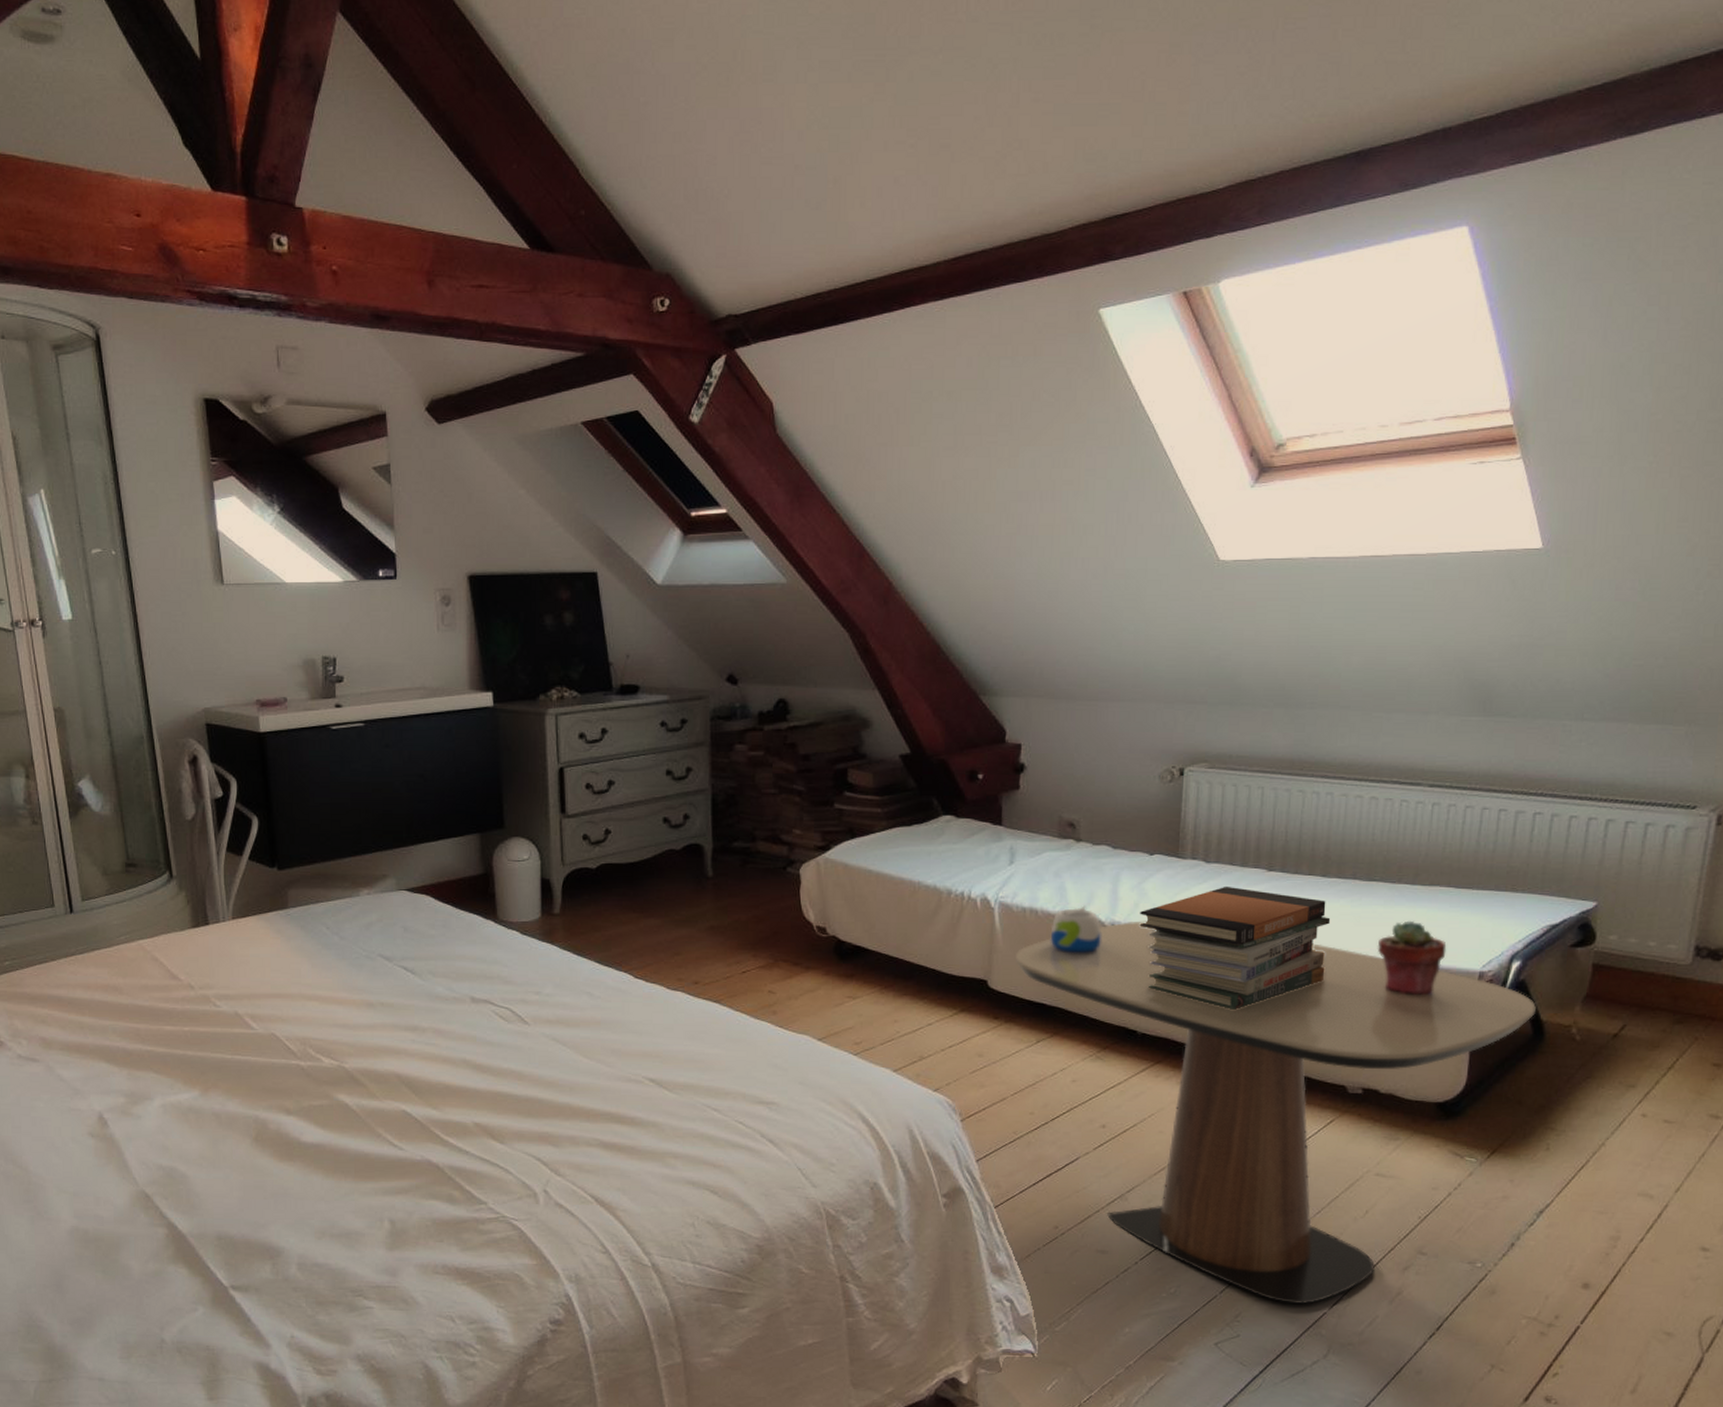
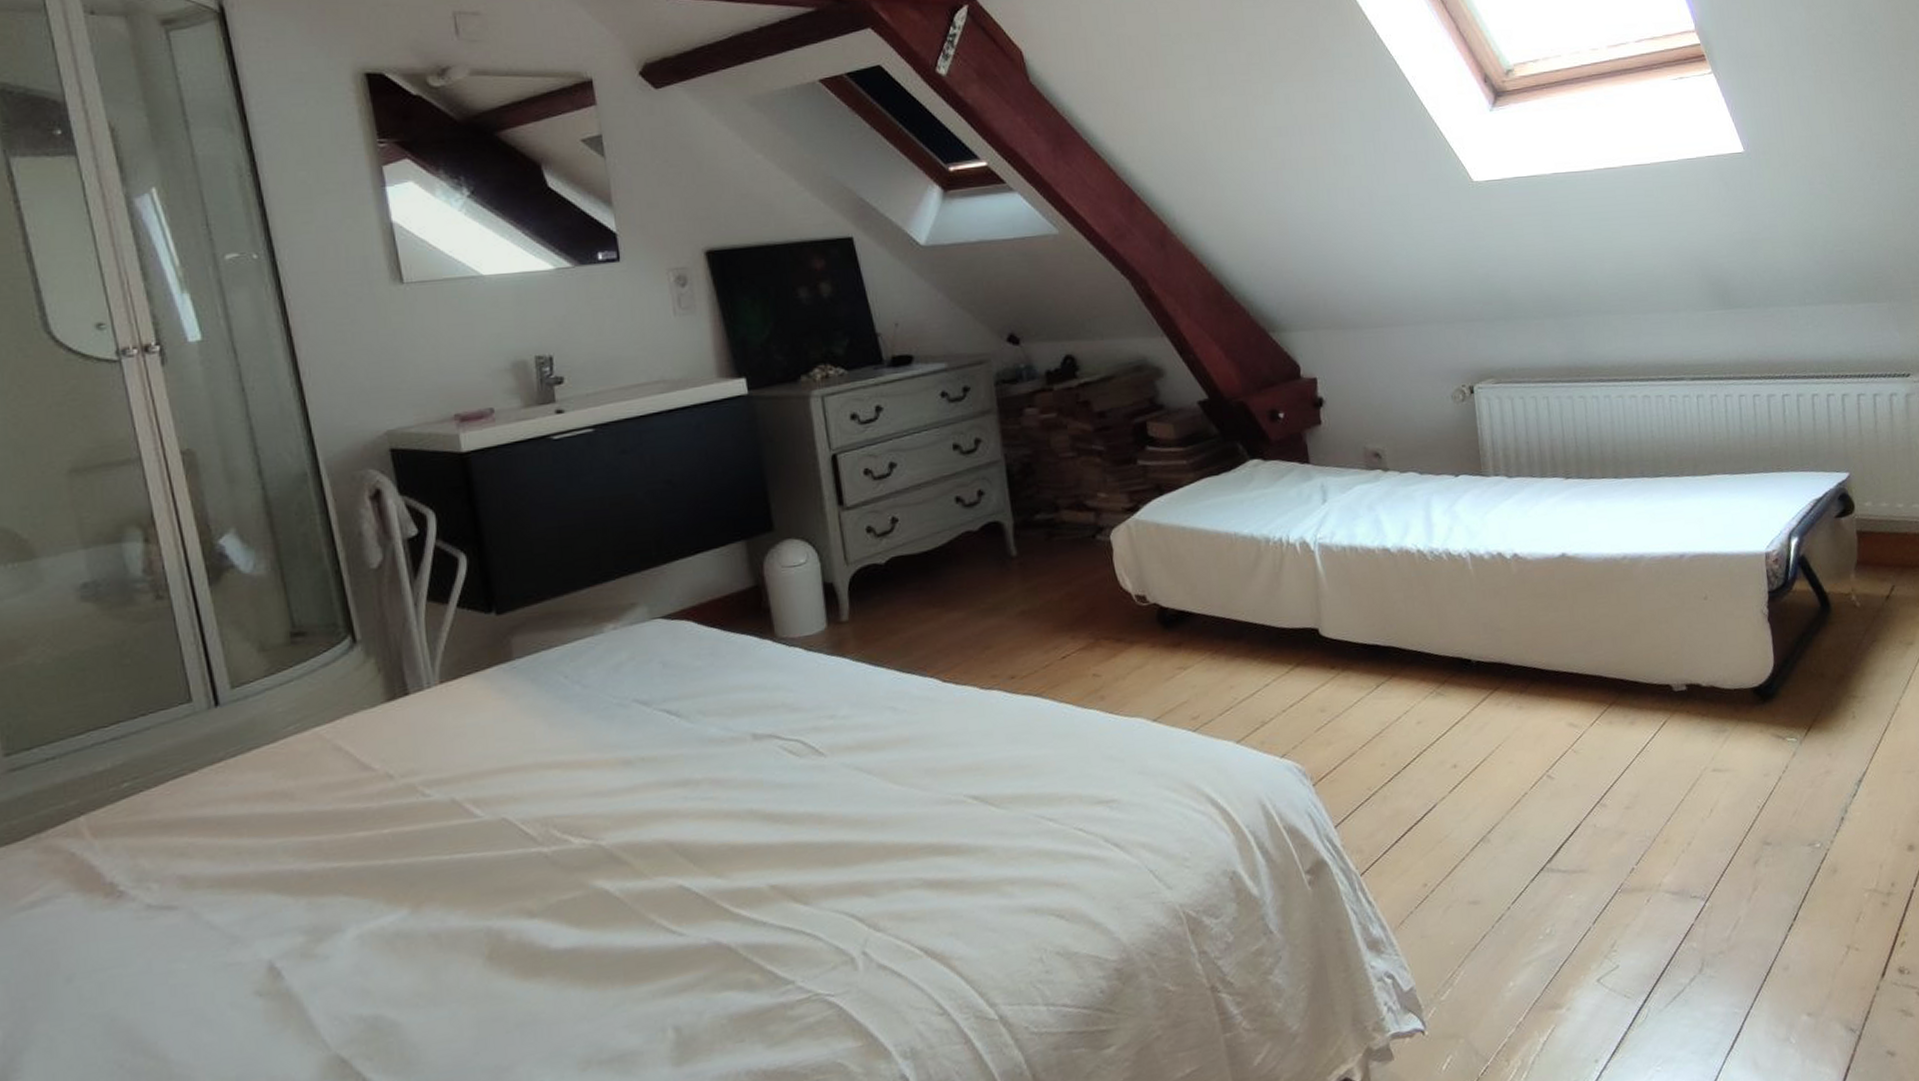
side table: present [1016,921,1536,1305] -> none [1342,544,1819,923]
mug: present [1050,906,1101,953] -> none [1372,536,1423,588]
book stack: present [1139,887,1331,1011] -> none [1455,498,1634,625]
potted succulent: present [1377,920,1447,996] -> none [1674,511,1734,585]

